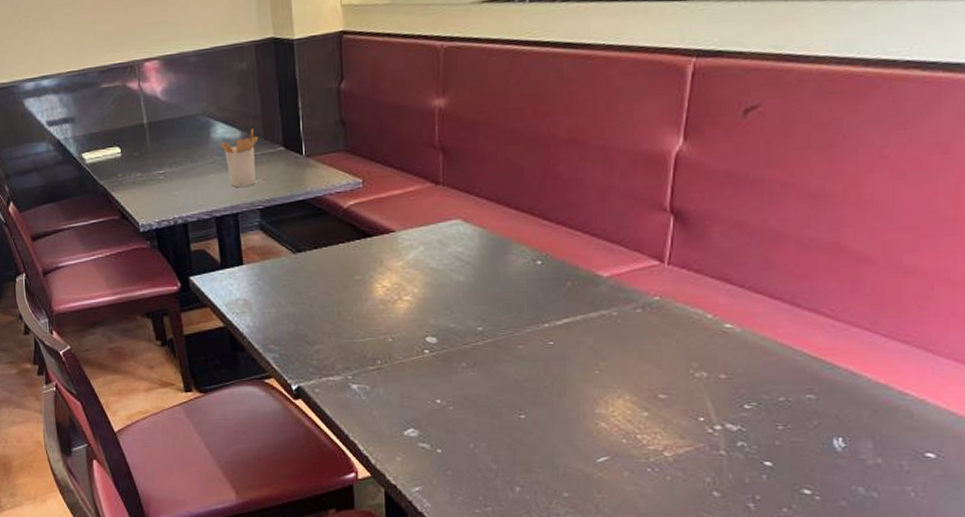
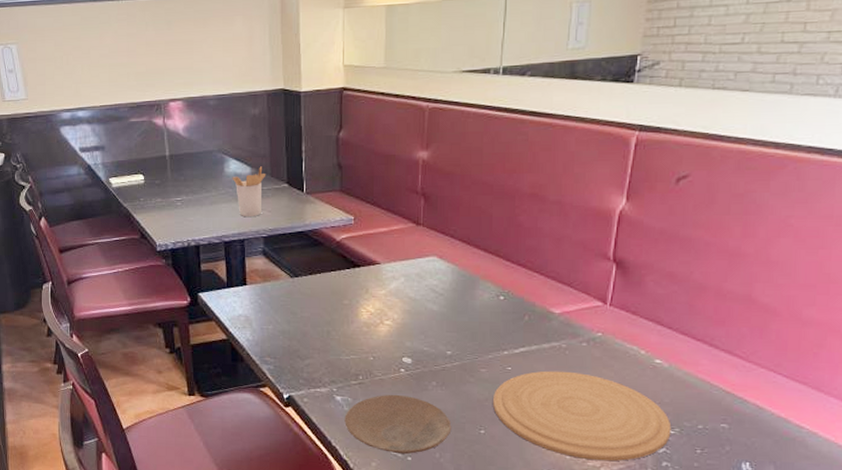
plate: none [362,380,487,447] -> present [344,395,452,455]
plate: none [534,343,747,444] -> present [493,370,672,462]

